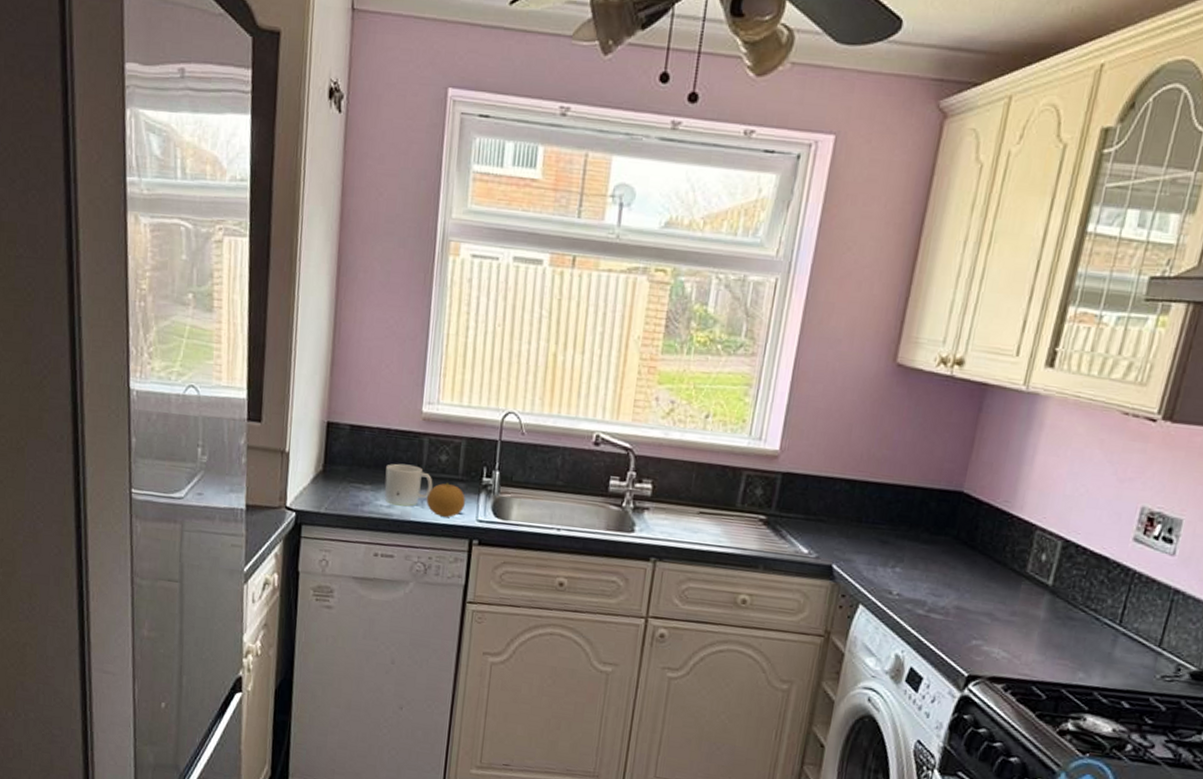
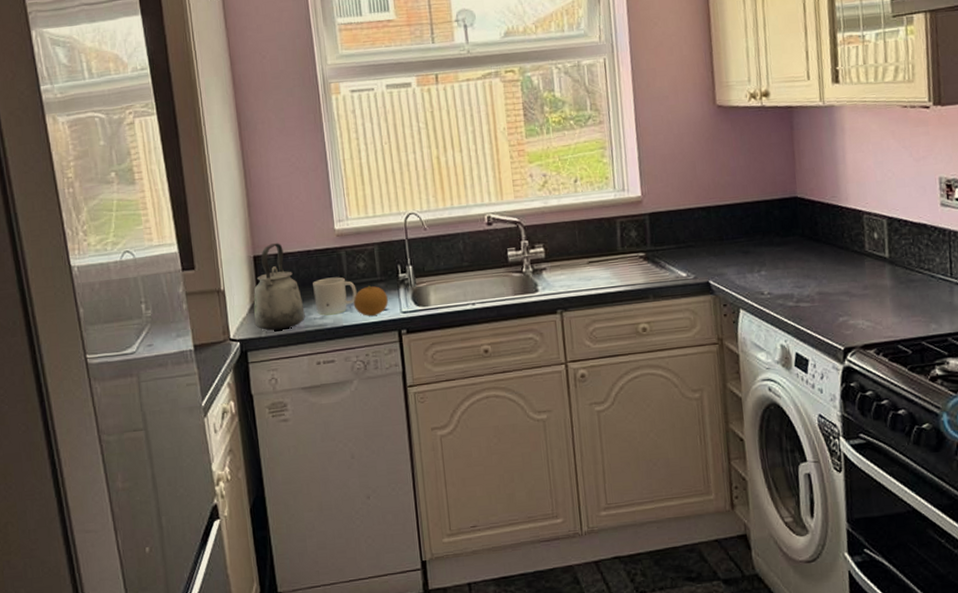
kettle: none [315,412,372,510] -> present [253,243,305,331]

